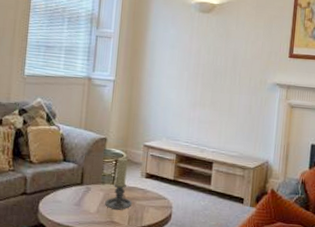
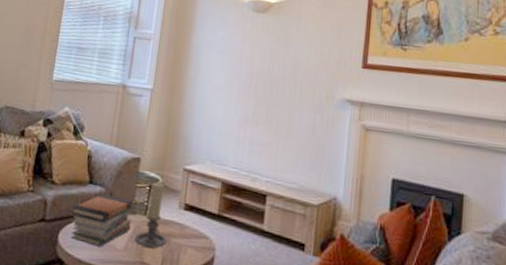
book stack: none [48,169,103,212] -> present [70,193,133,247]

